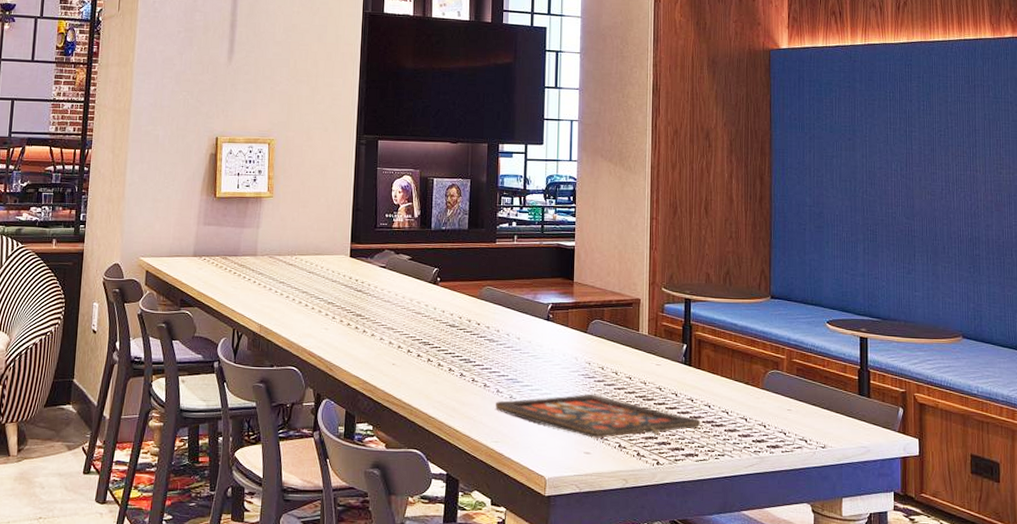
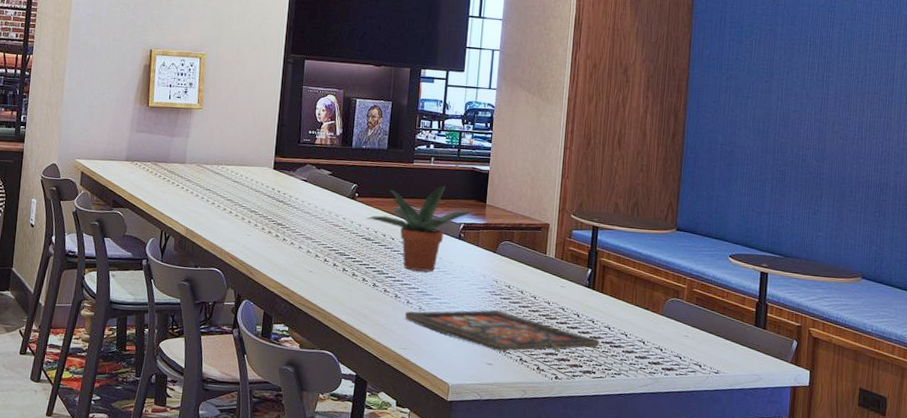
potted plant: none [450,264,562,357] -> present [366,185,475,272]

